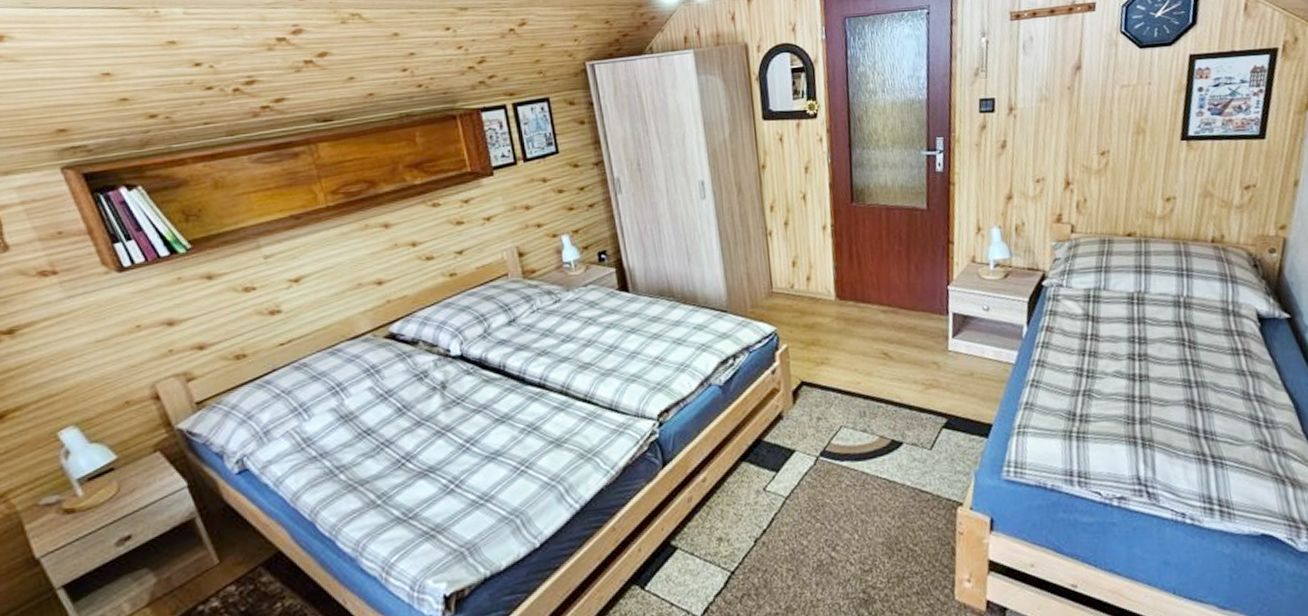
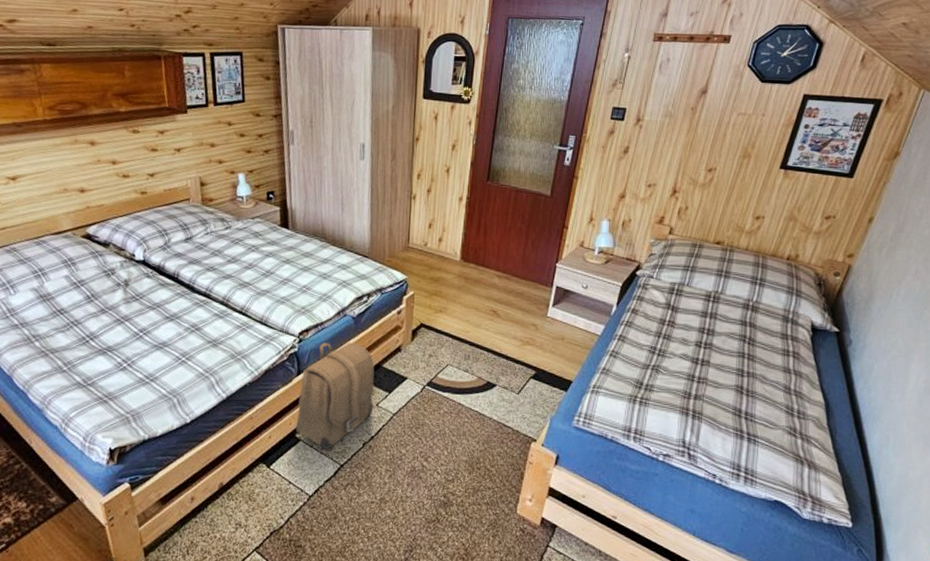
backpack: none [668,416,761,555] -> present [296,342,375,450]

